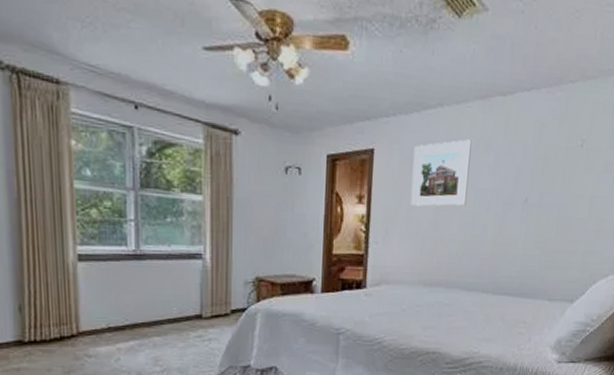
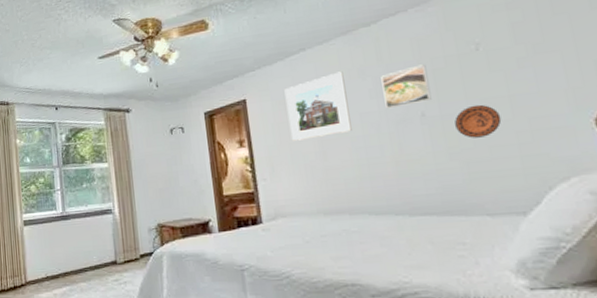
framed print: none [499,149,540,189] -> present [381,64,432,109]
decorative plate: none [546,199,581,231] -> present [455,104,502,138]

